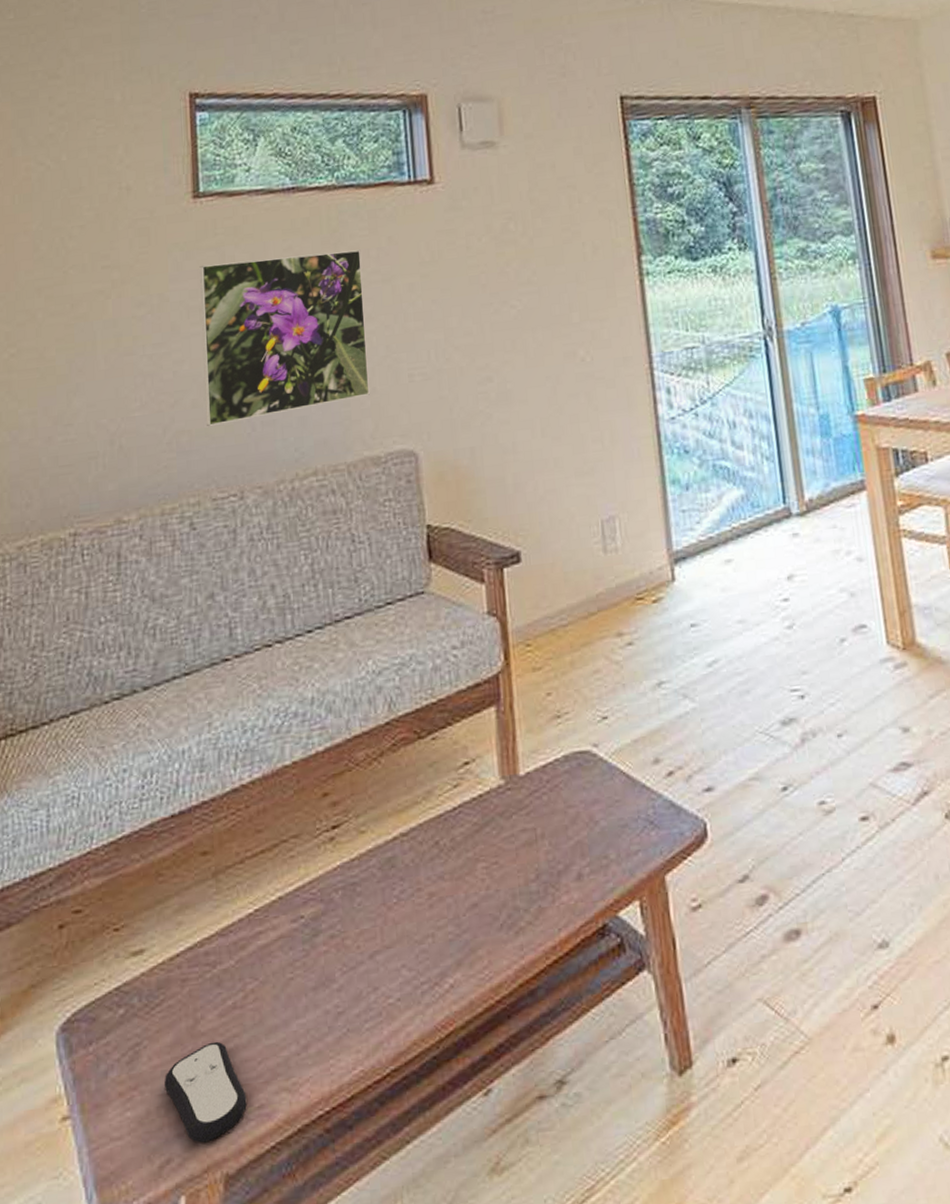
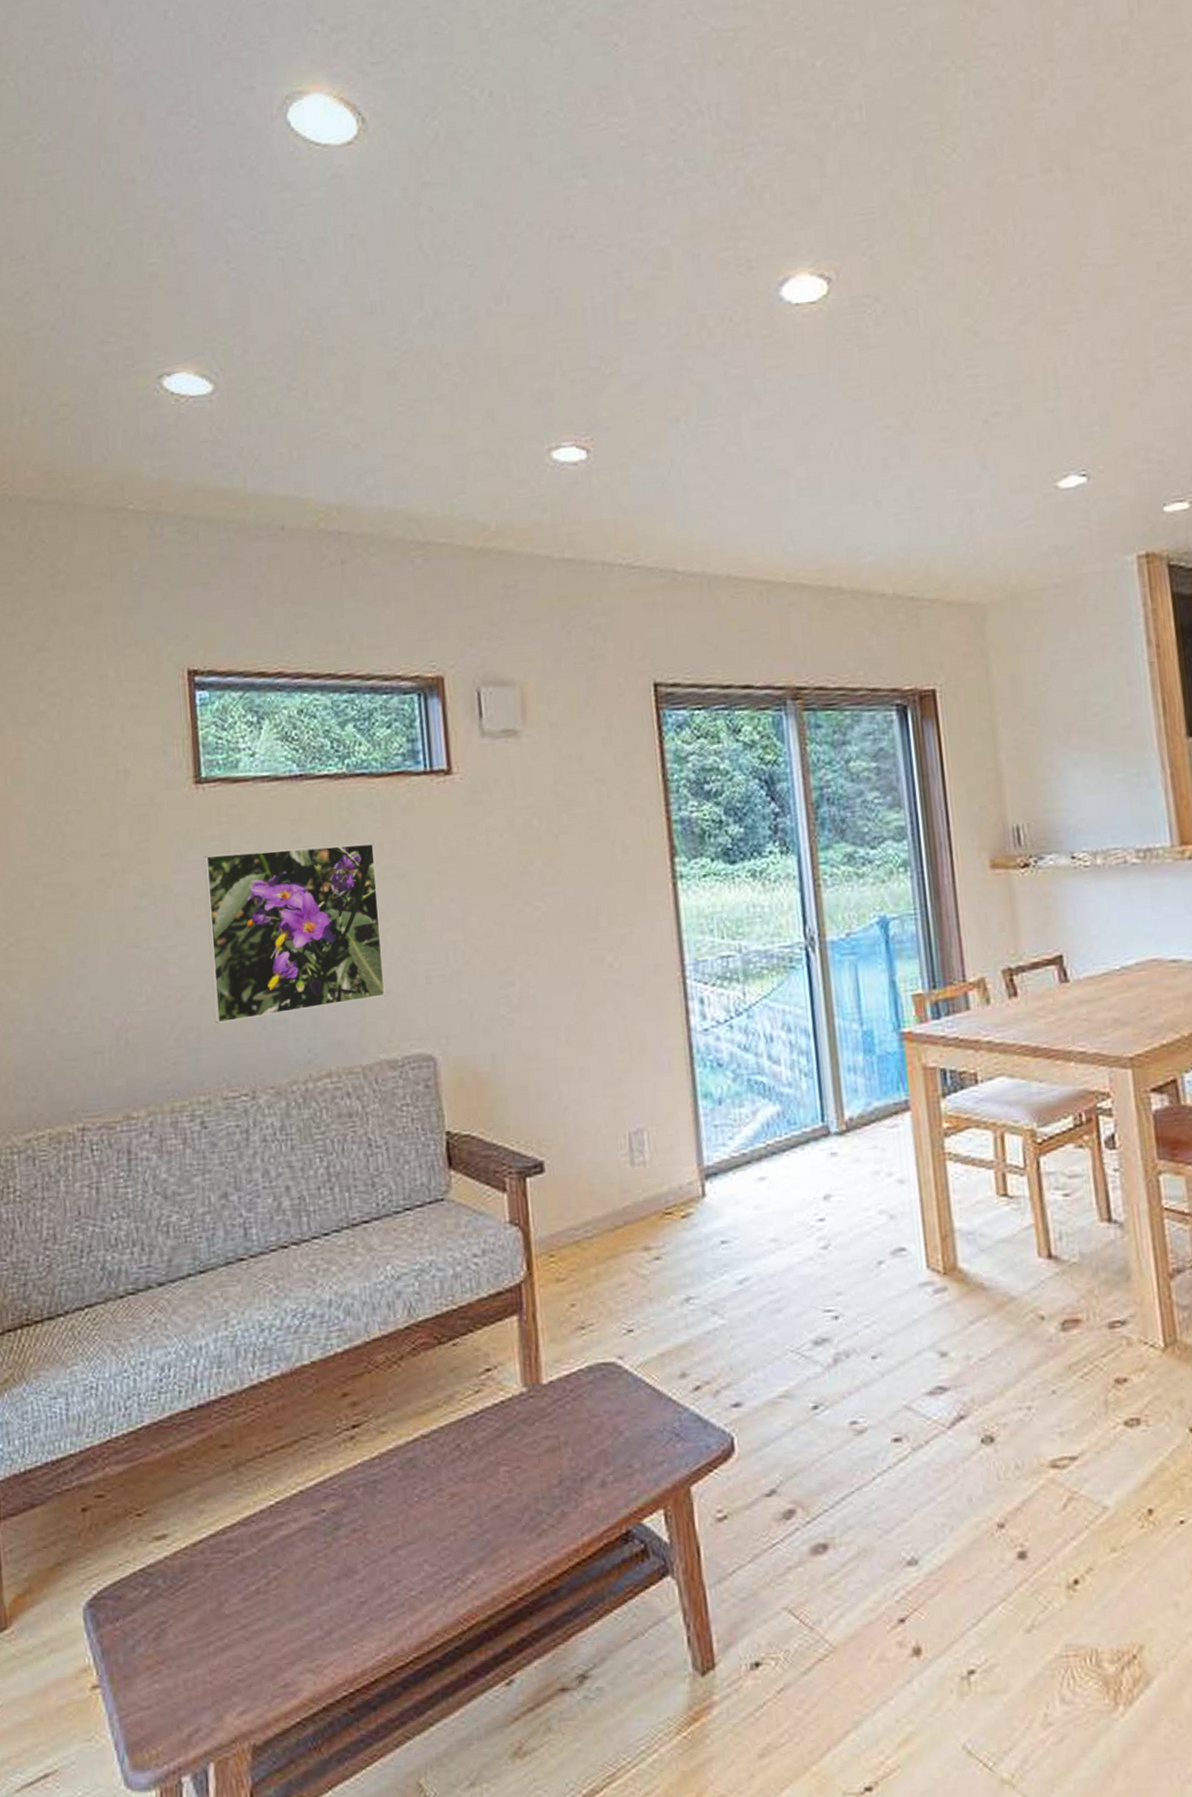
remote control: present [164,1041,247,1143] -> none [190,1623,272,1716]

